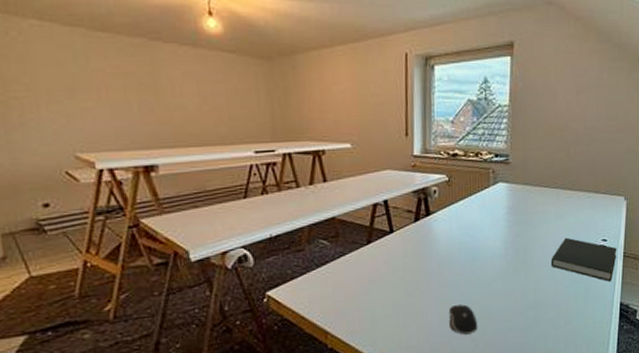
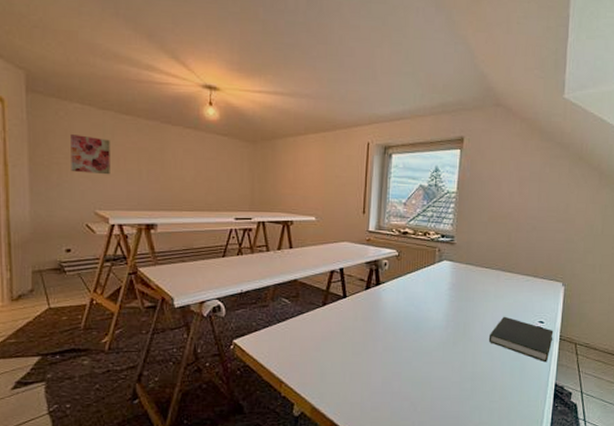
wall art: none [29,60,90,109] -> present [71,134,110,175]
computer mouse: present [449,304,478,335] -> none [391,369,417,398]

